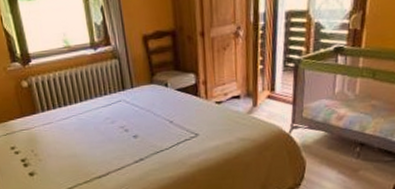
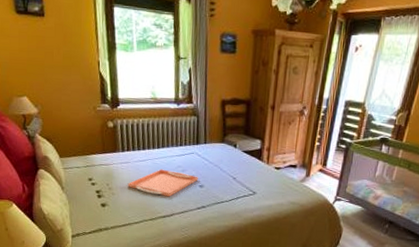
serving tray: none [54,124,131,155] -> present [128,169,198,197]

